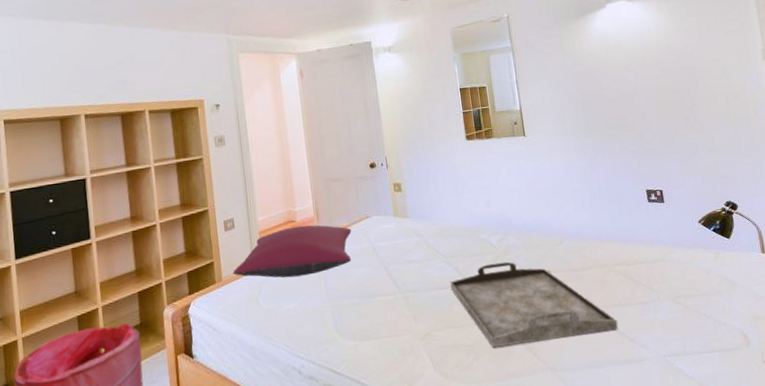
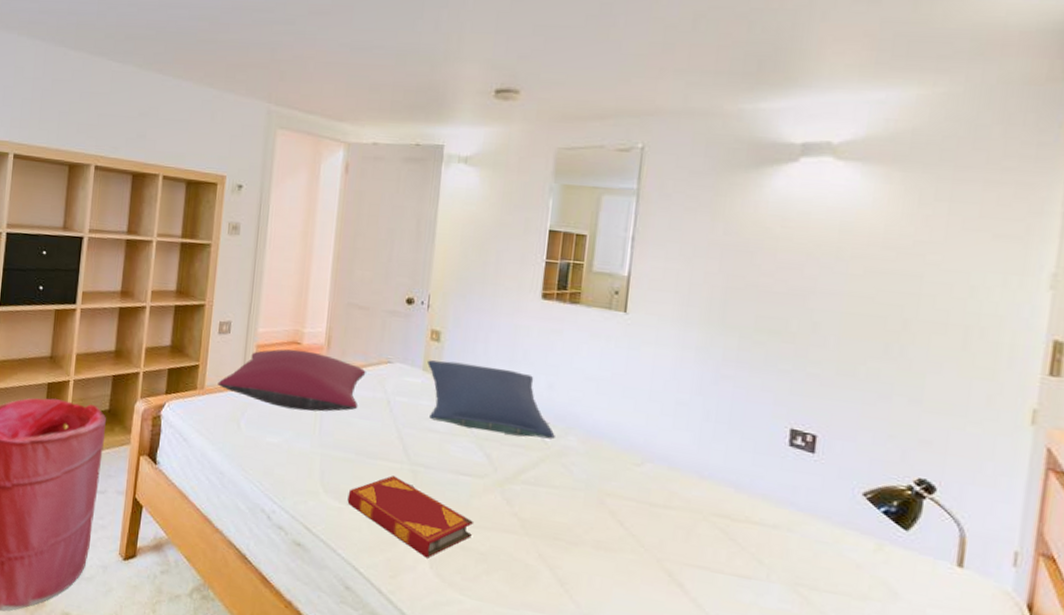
hardback book: none [359,306,459,364] -> present [347,476,473,558]
pillow: none [396,199,499,254] -> present [427,360,555,440]
serving tray: present [450,261,618,348] -> none [475,461,696,599]

